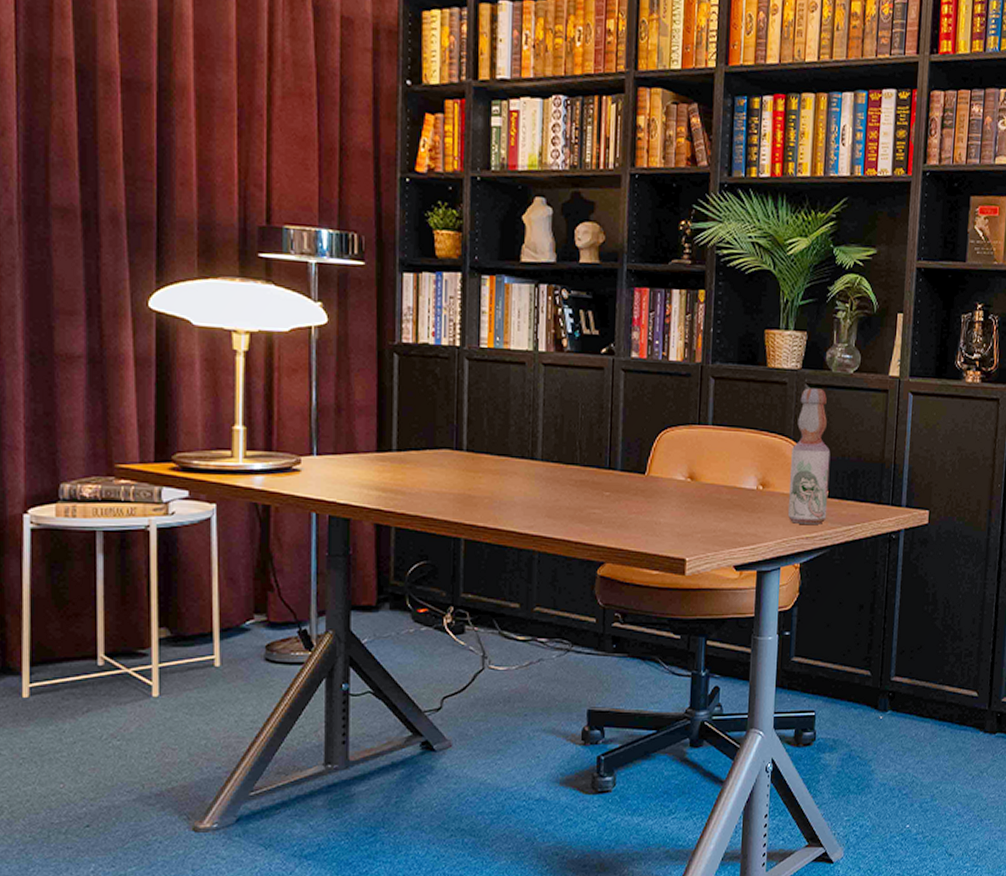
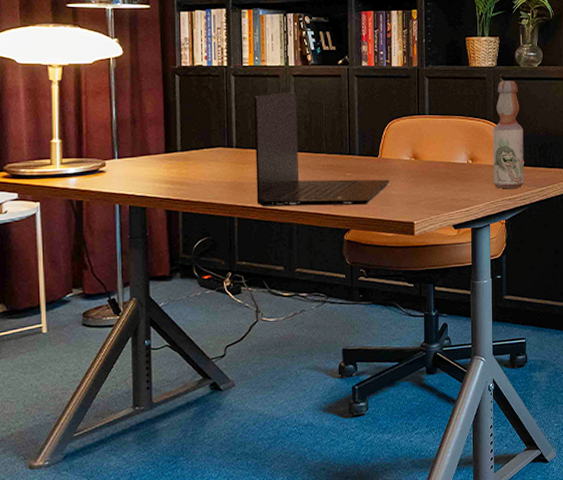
laptop: none [489,385,659,534] -> present [254,92,390,207]

